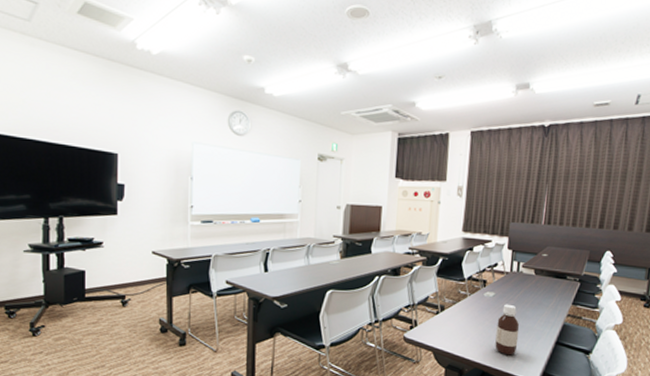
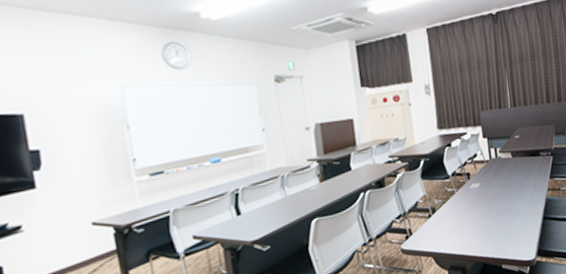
bottle: present [495,304,520,355] -> none [487,191,511,242]

